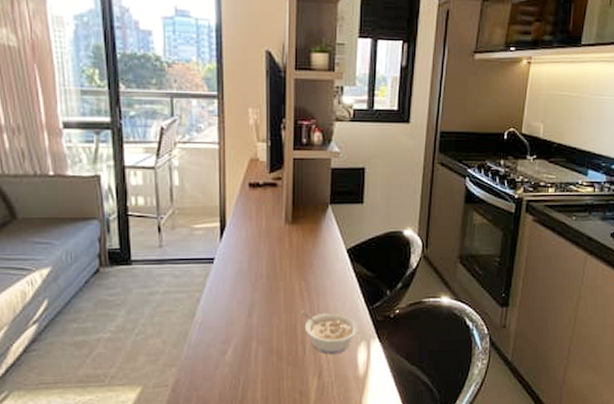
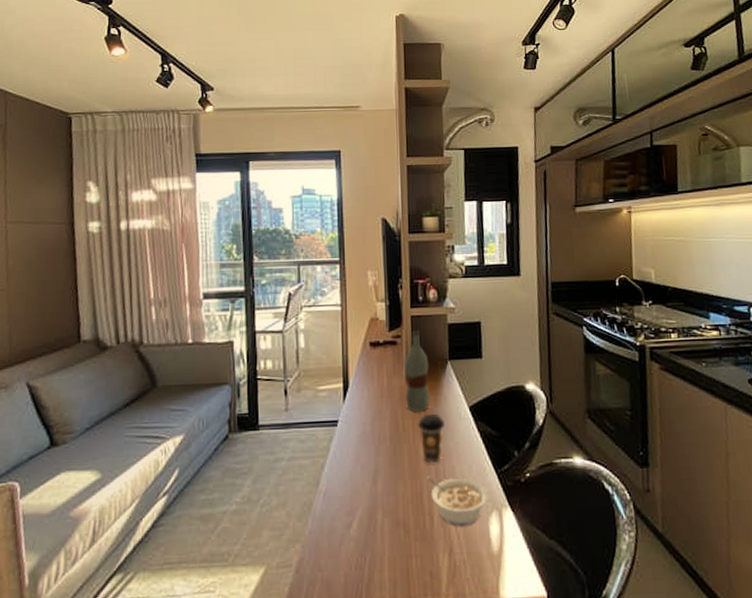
bottle: none [284,174,309,253] -> present [404,331,429,413]
coffee cup: none [295,254,321,300] -> present [418,413,444,464]

